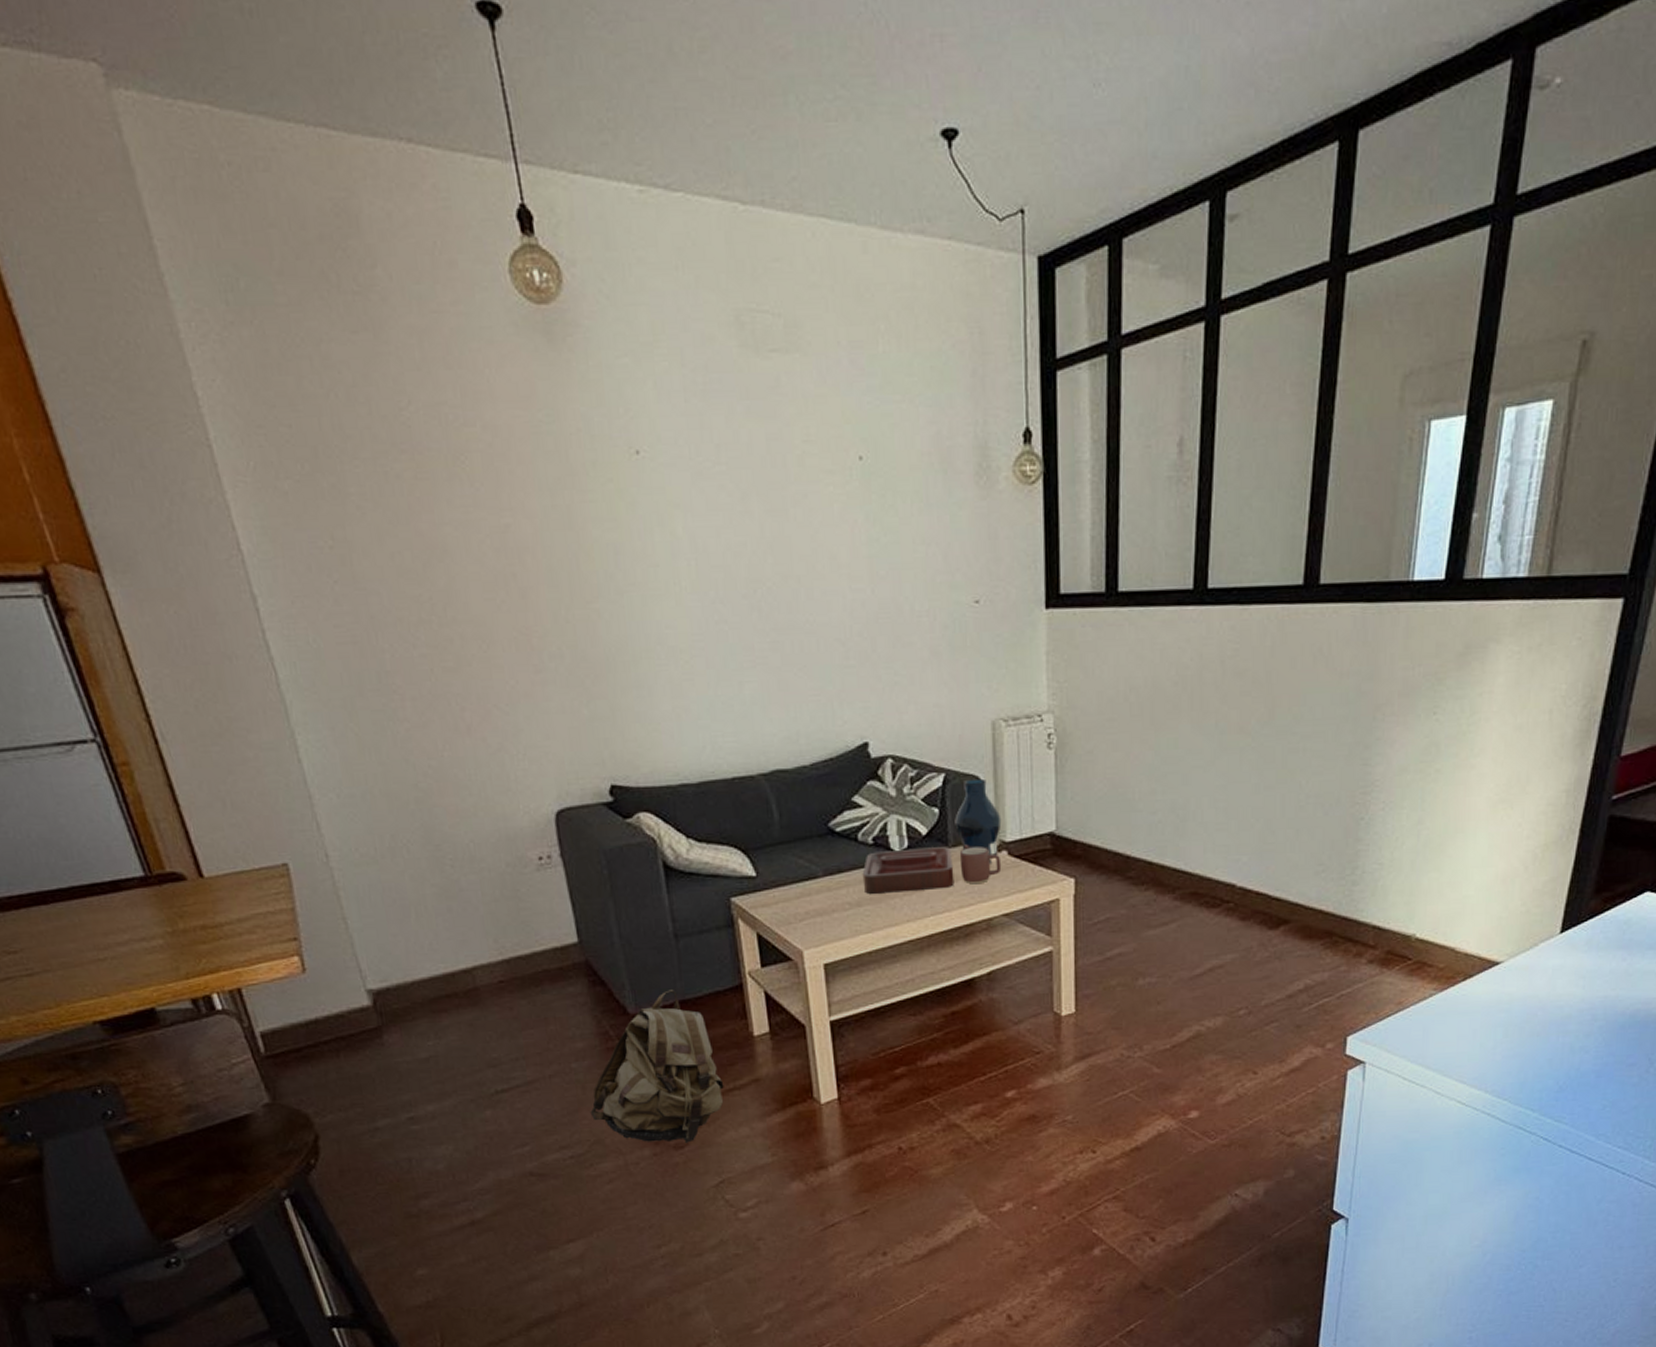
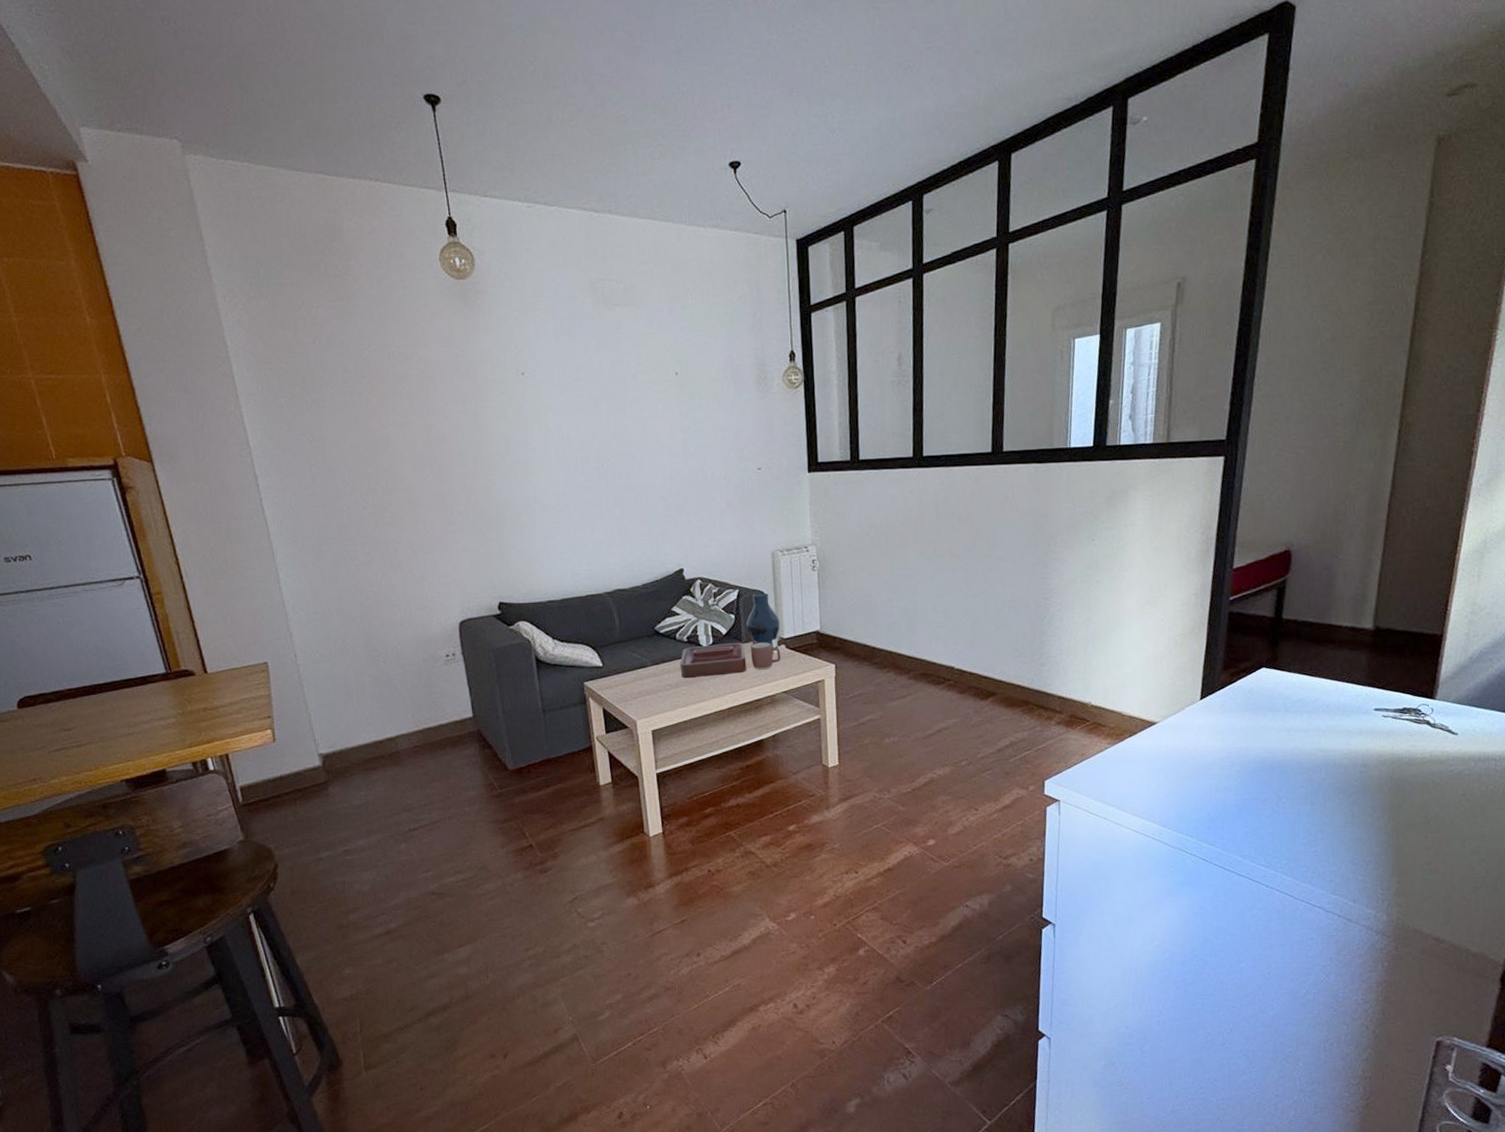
backpack: present [590,990,724,1143] -> none [478,751,578,868]

